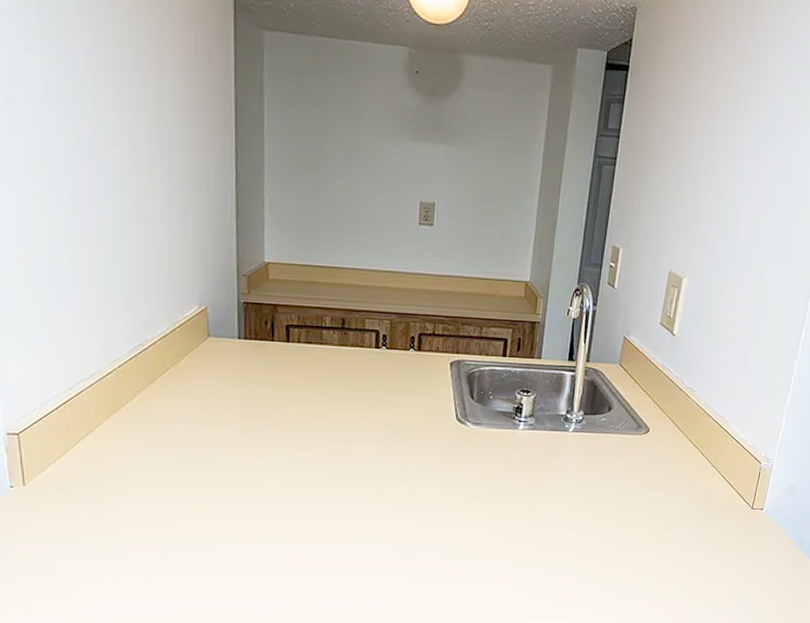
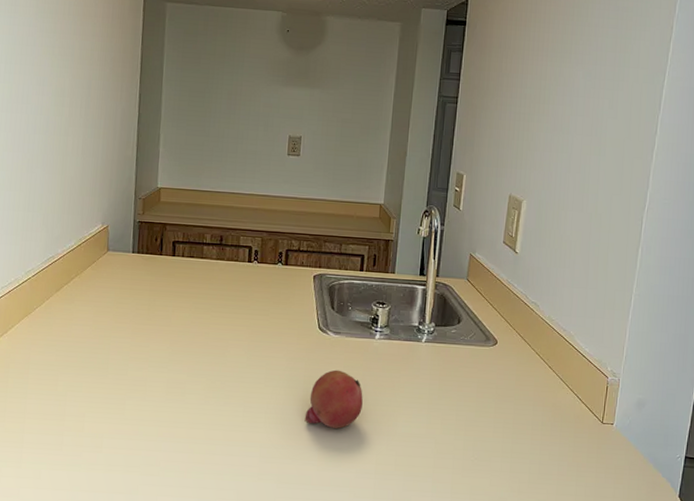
fruit: none [441,463,505,523] -> present [304,369,363,429]

